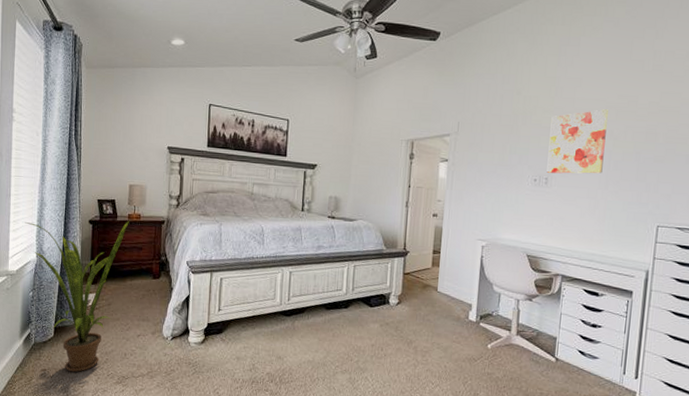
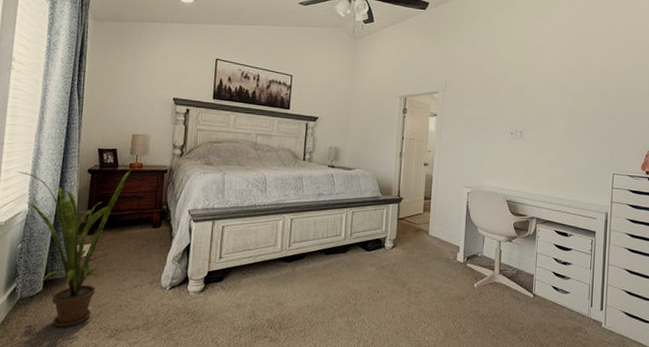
wall art: present [546,109,608,174] -> none [521,73,570,128]

